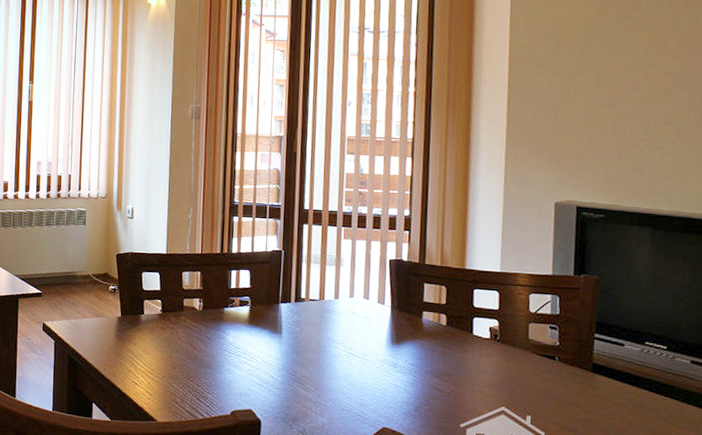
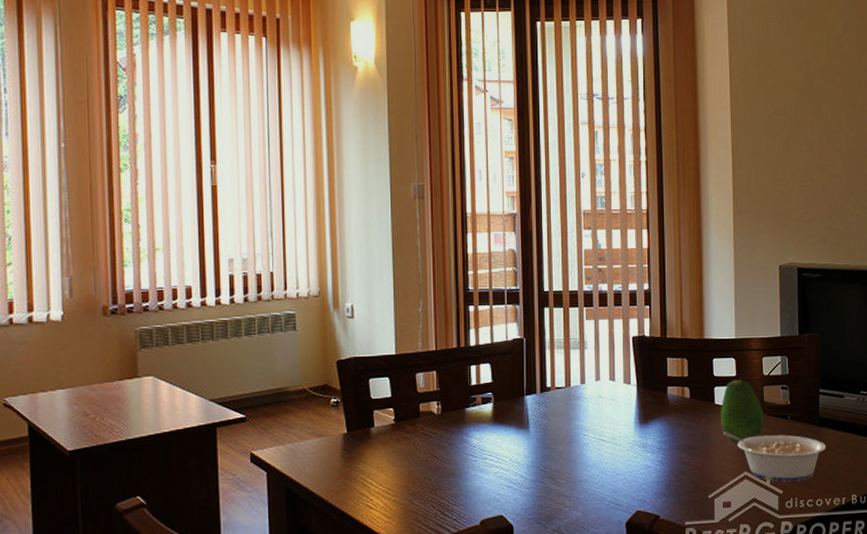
fruit: none [478,312,528,378] -> present [720,379,764,444]
legume: none [481,363,600,427] -> present [724,432,826,483]

